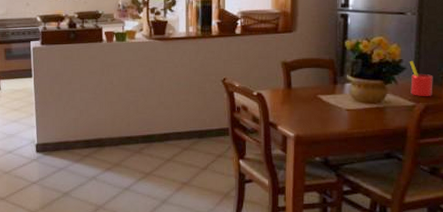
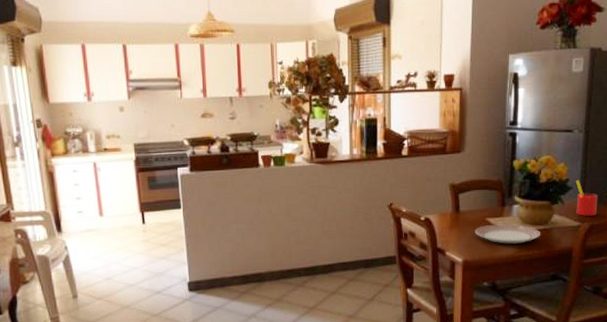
dinner plate: none [307,101,373,122] -> present [475,224,540,245]

